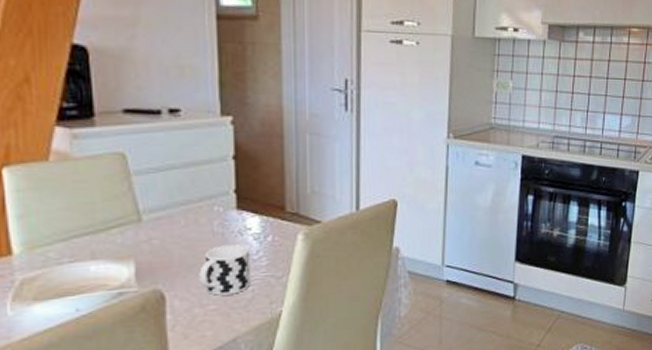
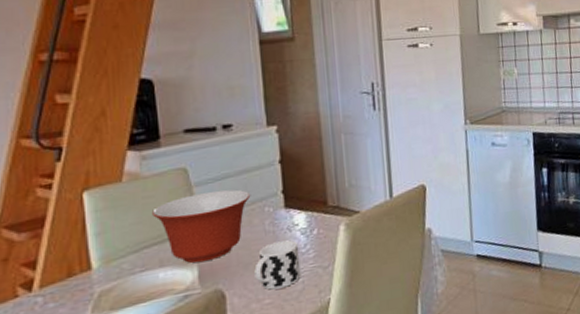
mixing bowl: none [84,182,199,259] -> present [152,189,251,263]

